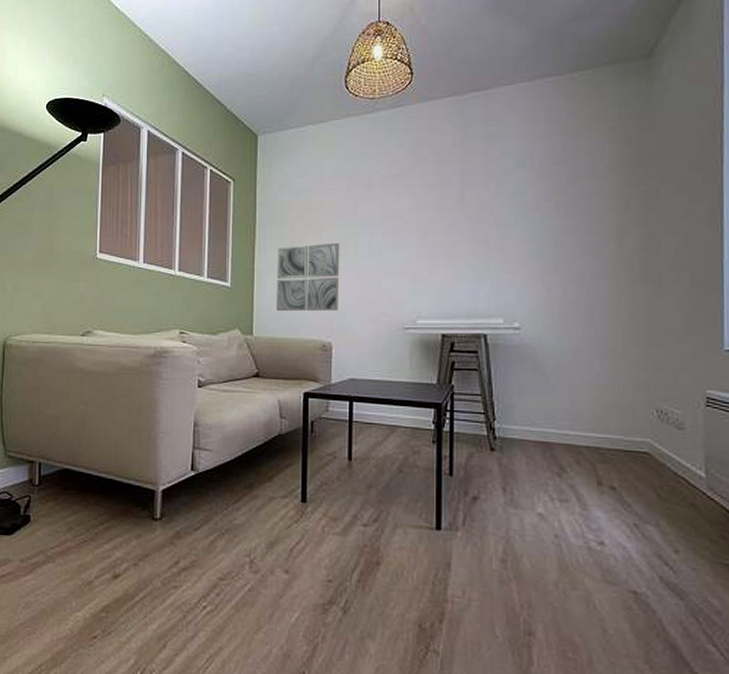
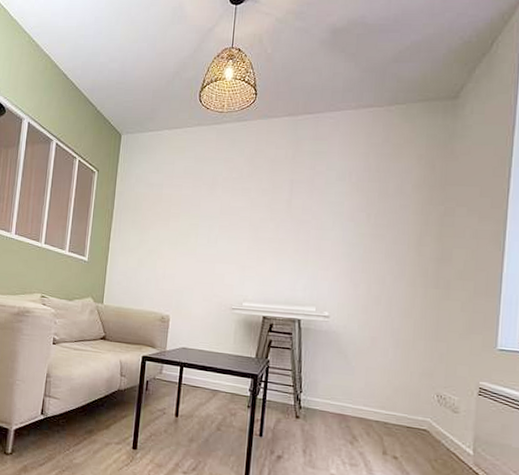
wall art: present [276,242,340,312] -> none [125,230,184,290]

